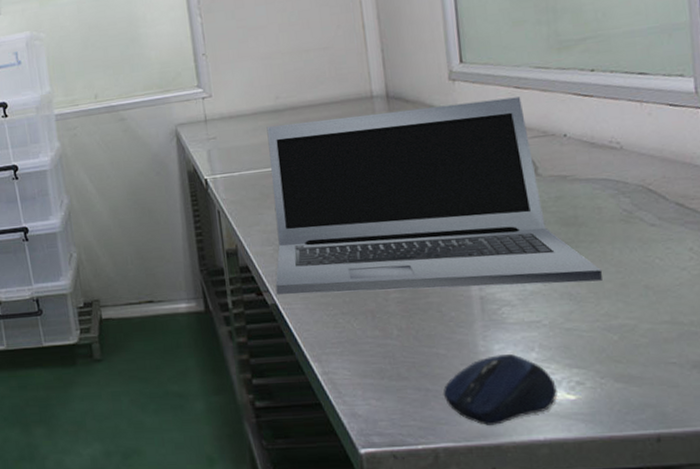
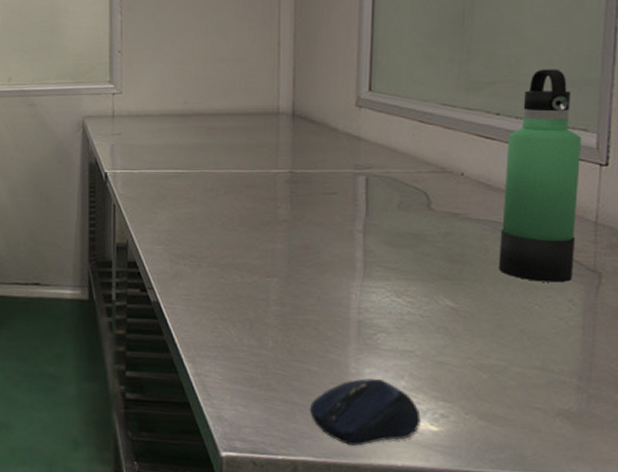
laptop: present [266,97,603,295] -> none [160,129,481,320]
thermos bottle: none [605,17,690,235] -> present [498,69,582,283]

